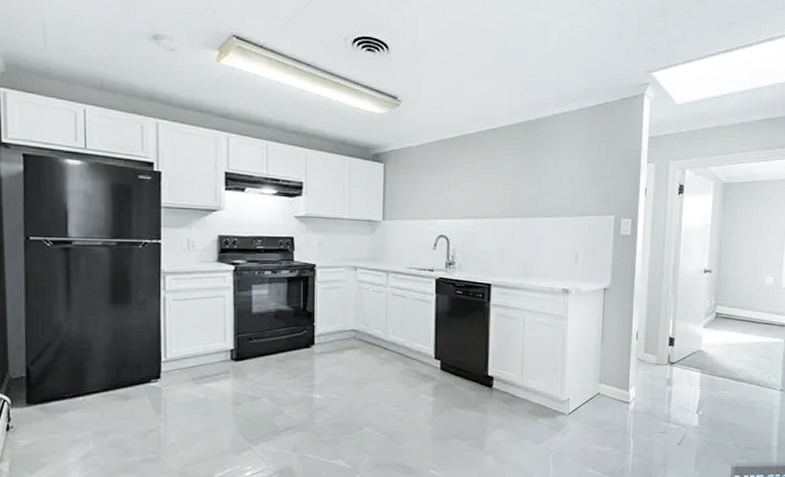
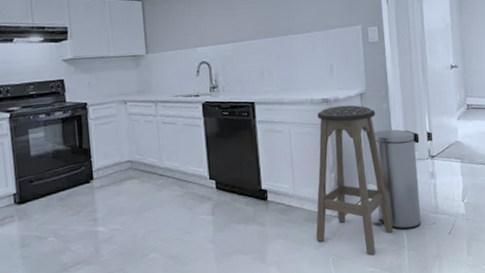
stool: none [538,298,621,457] -> present [316,105,394,256]
pedal bin: none [599,329,661,435] -> present [372,129,421,230]

